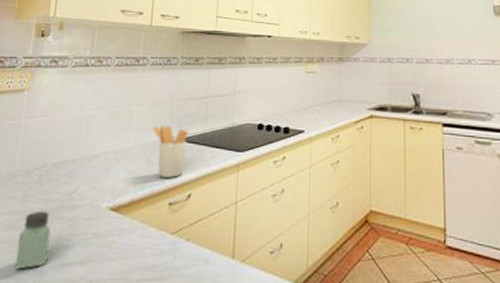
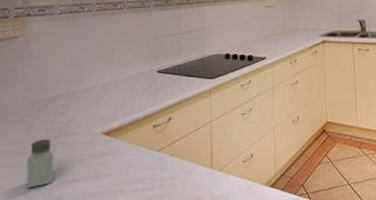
utensil holder: present [152,125,189,179] -> none [134,59,165,105]

